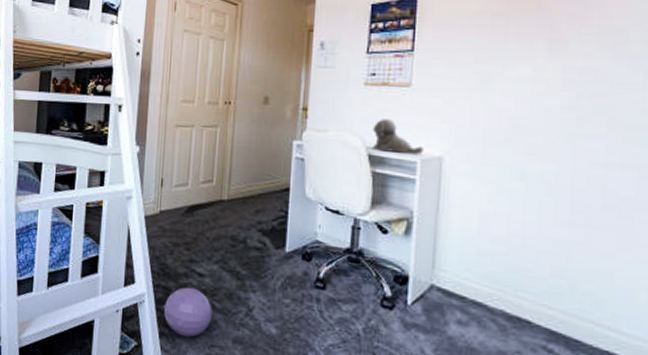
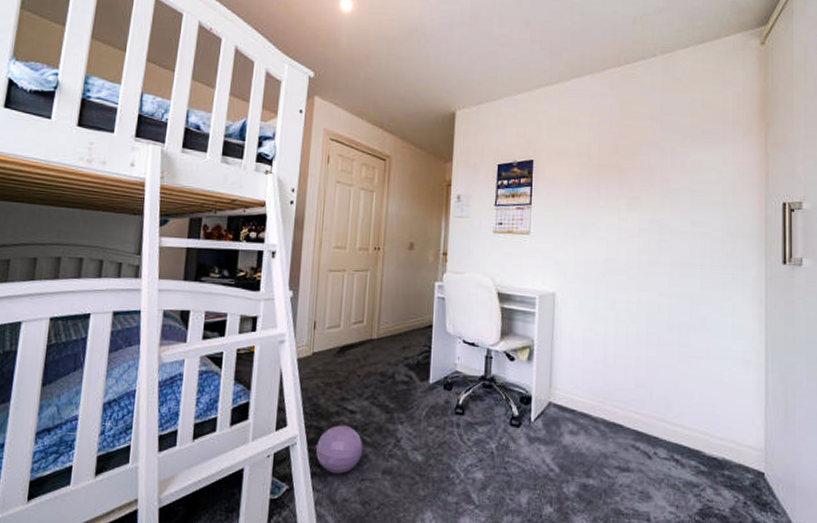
plush toy: present [372,119,424,155] -> none [500,261,541,292]

